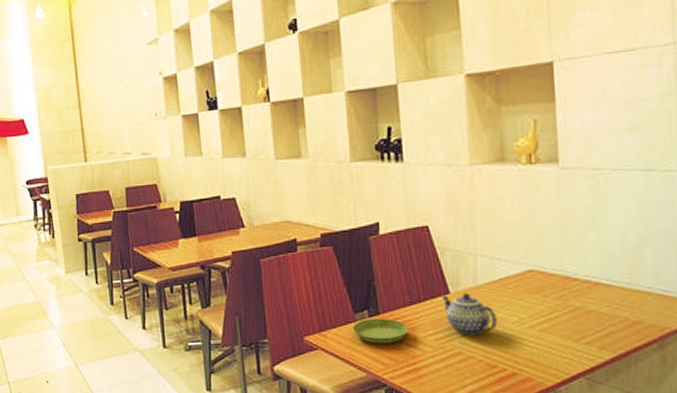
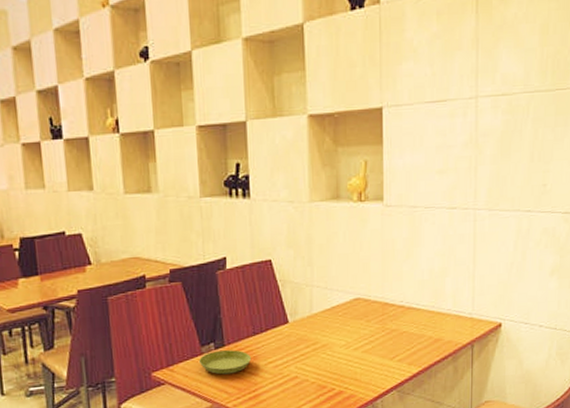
teapot: present [441,293,498,336] -> none [281,321,329,361]

